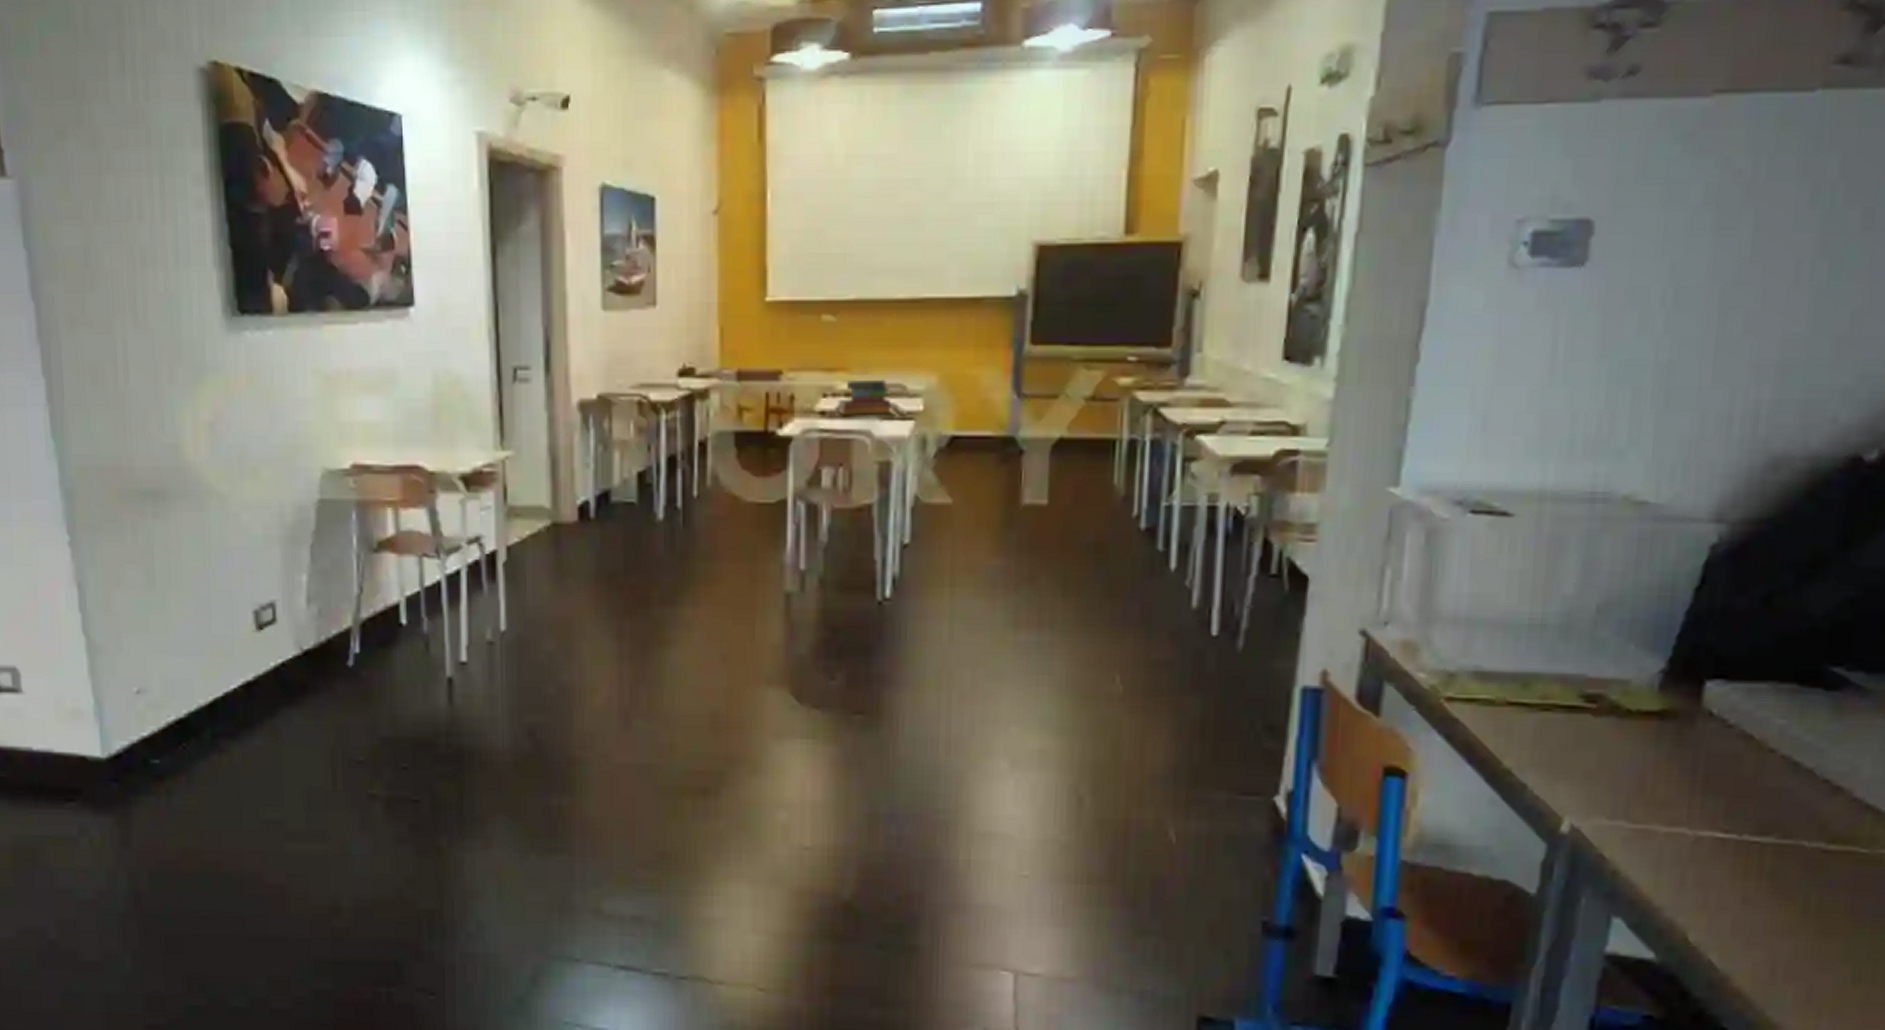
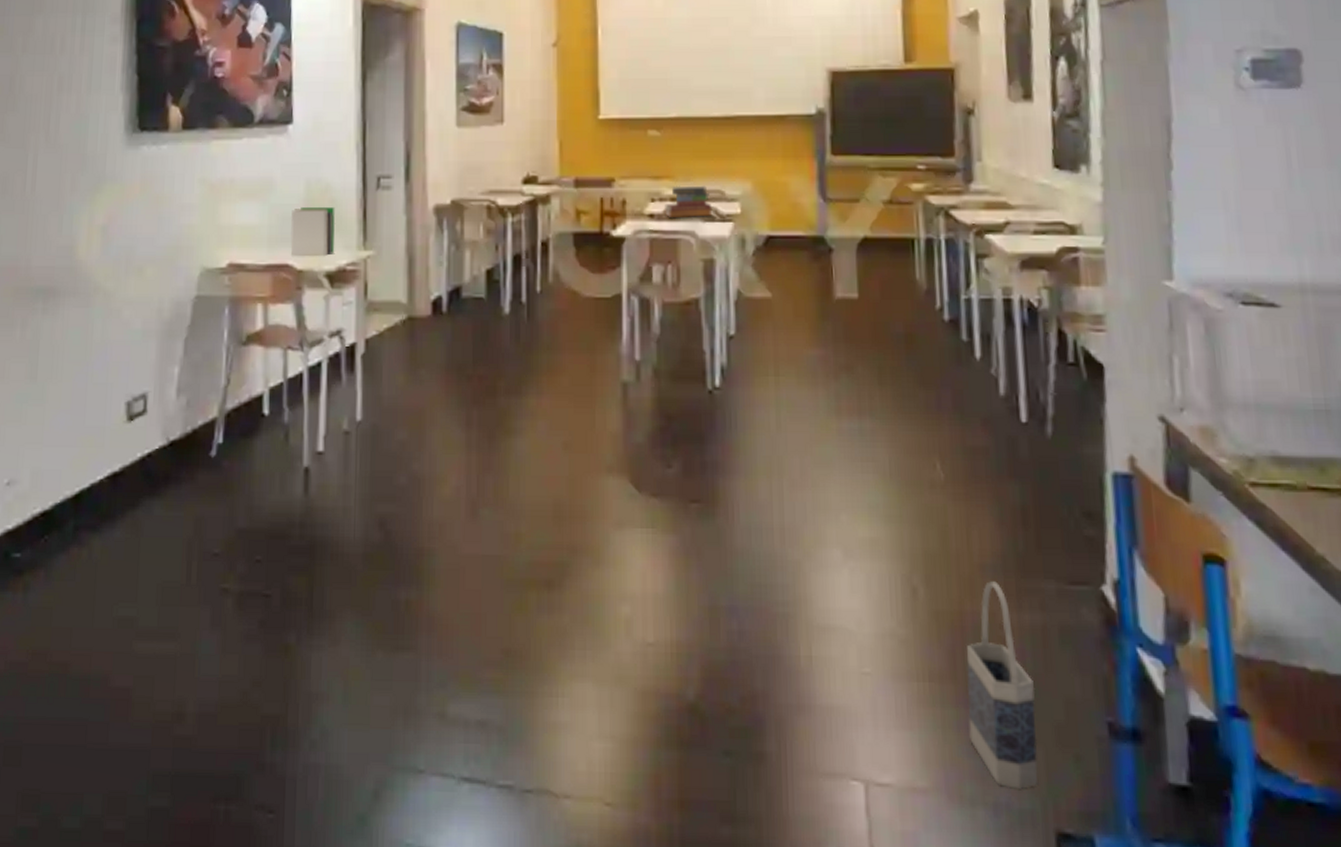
books: none [419,401,469,458] -> present [290,206,336,257]
bag: none [1122,791,1194,979] -> present [966,581,1038,789]

